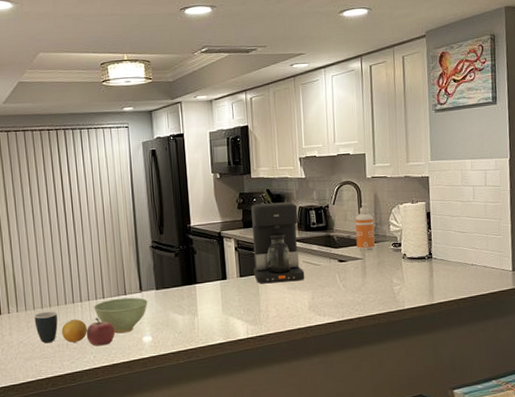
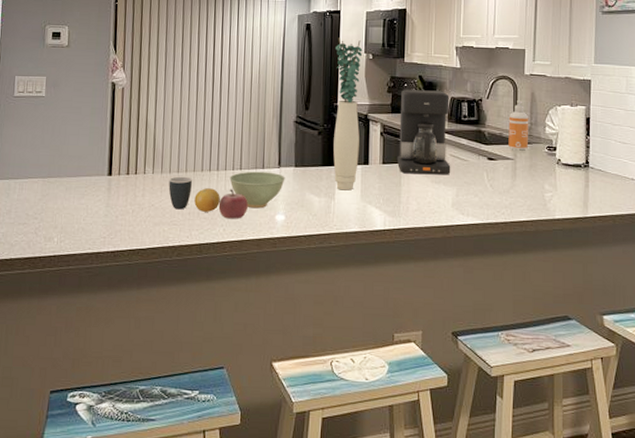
vase: none [183,160,217,307] -> present [333,37,363,191]

